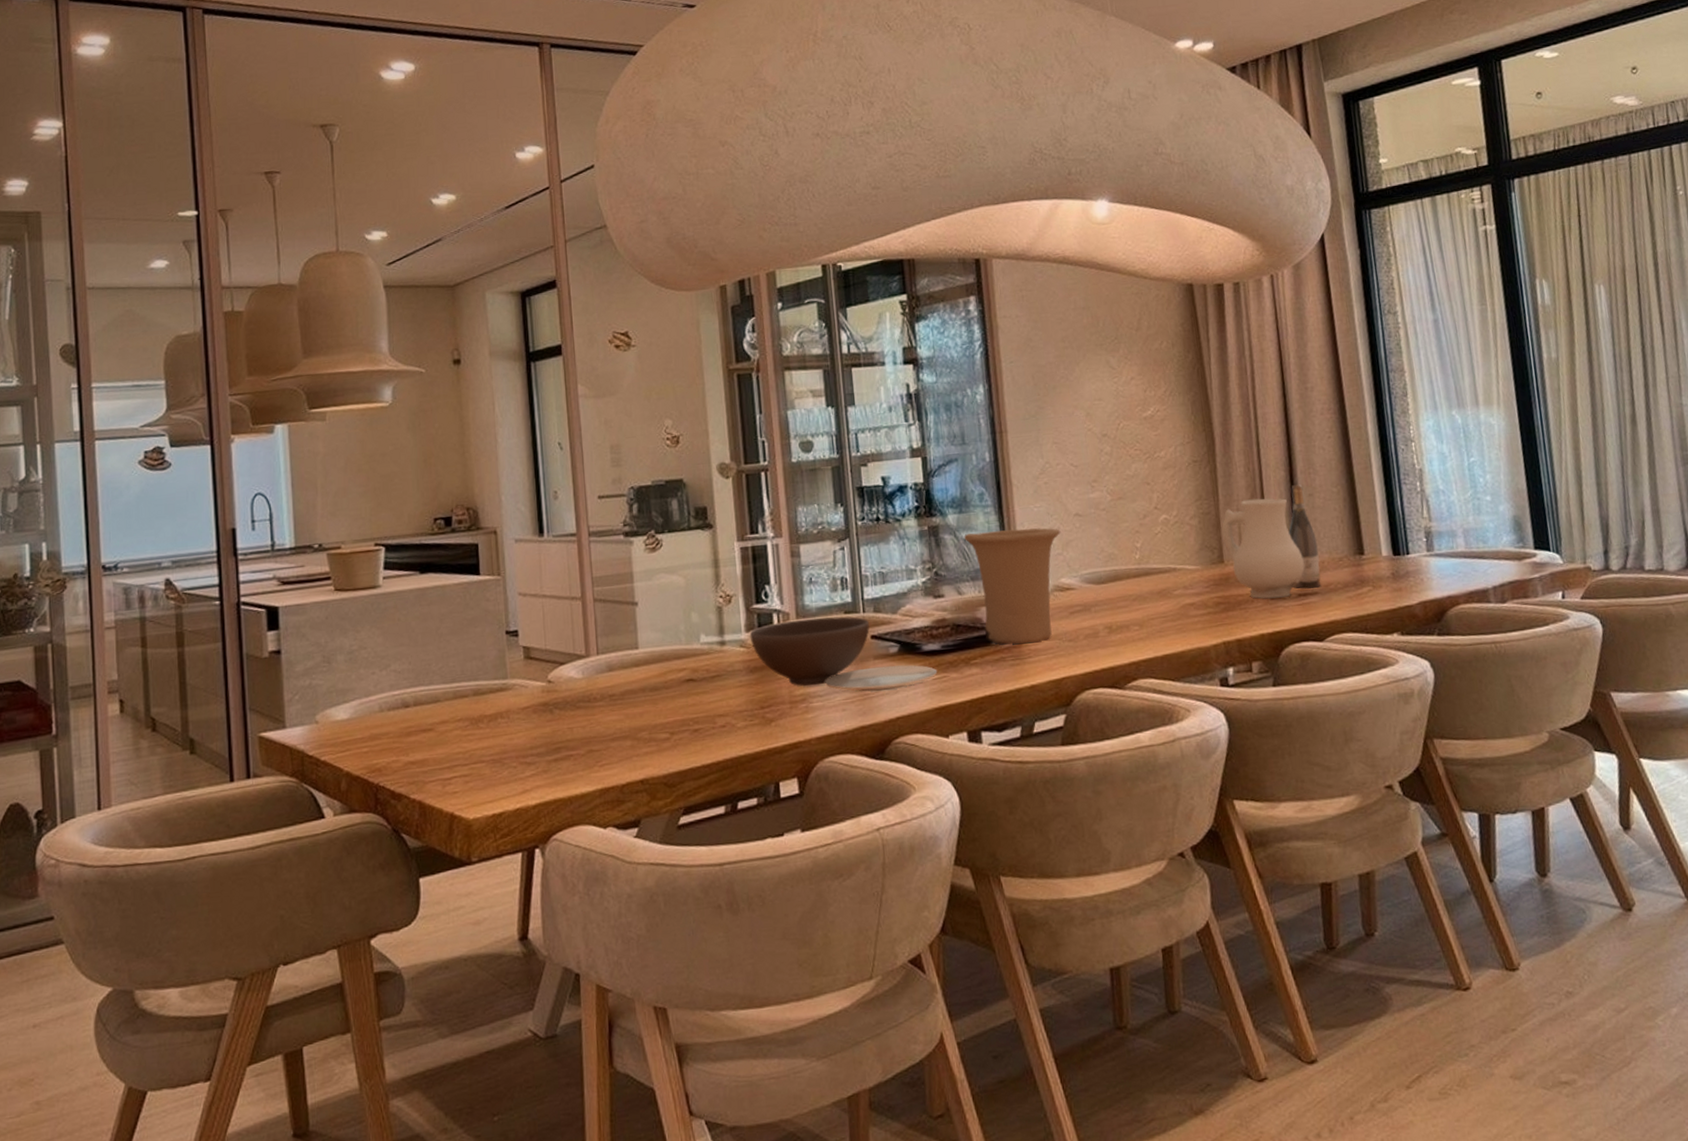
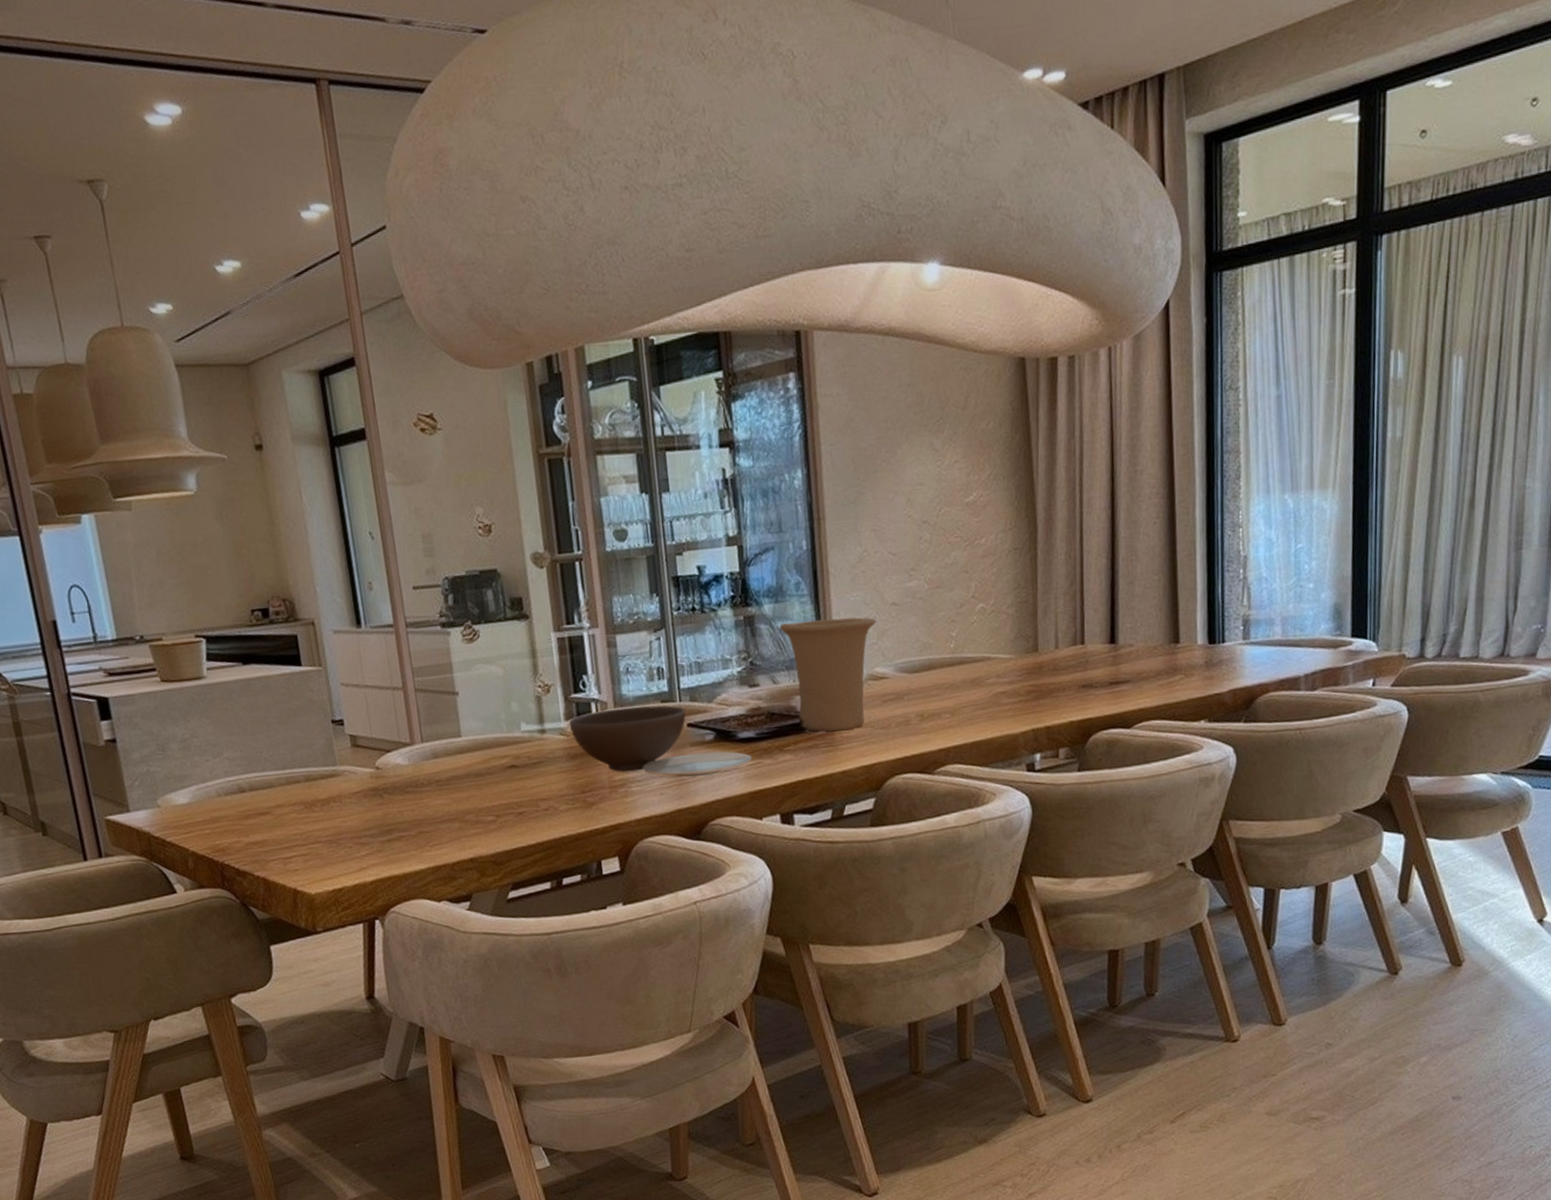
ceramic pitcher: present [1221,498,1305,600] -> none [1038,586,1118,688]
wine bottle: present [1288,484,1321,589] -> none [1105,572,1135,678]

